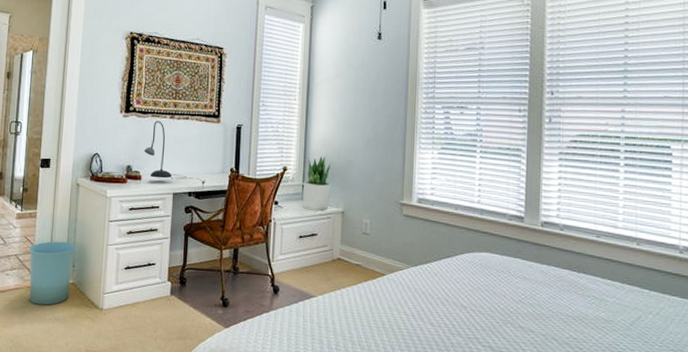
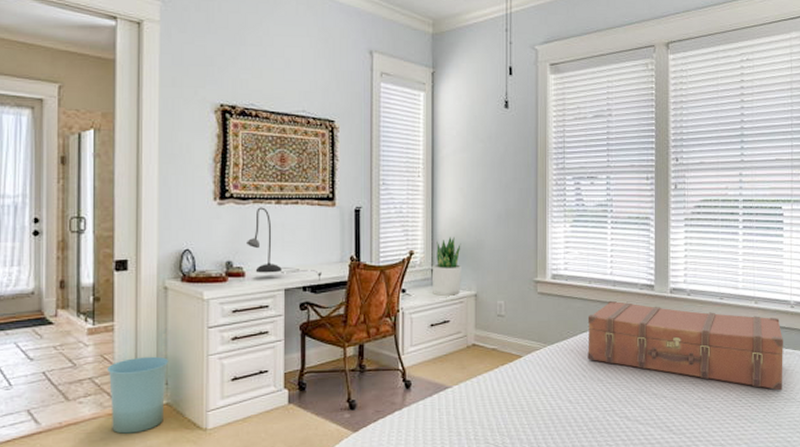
suitcase: none [451,228,670,341] -> present [587,300,783,391]

